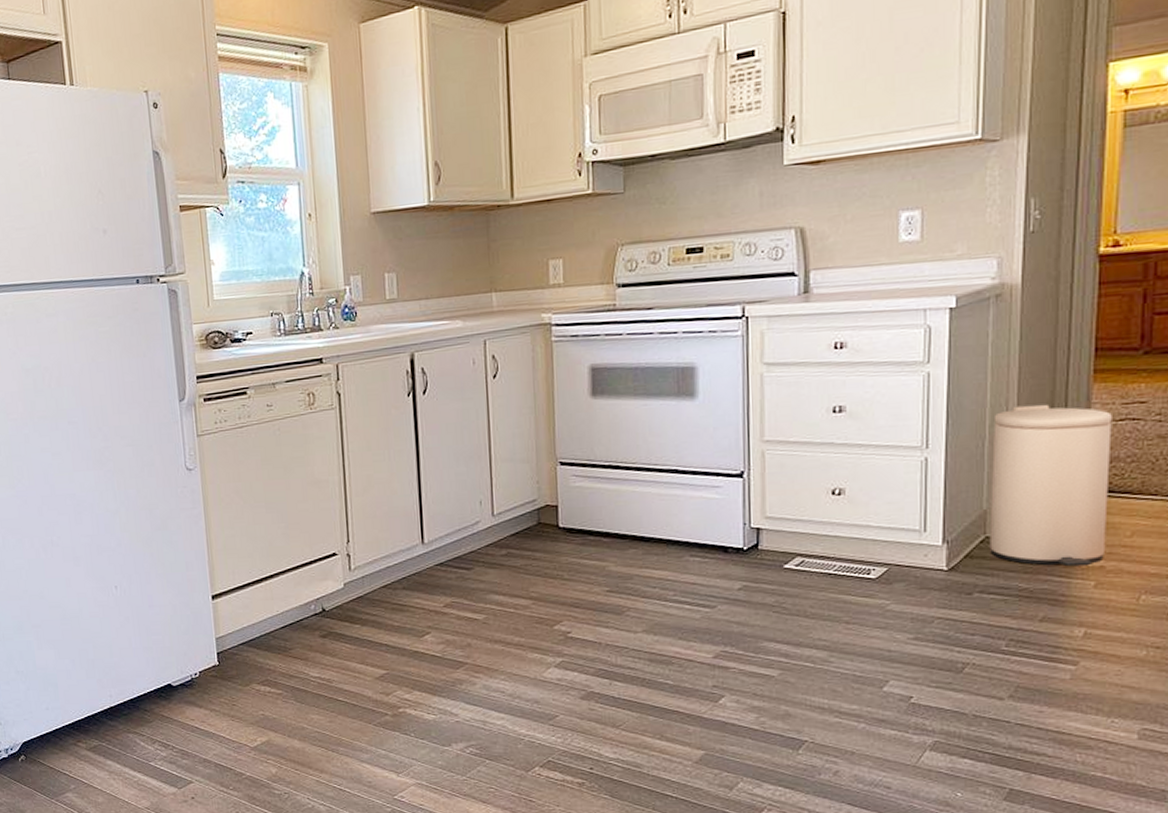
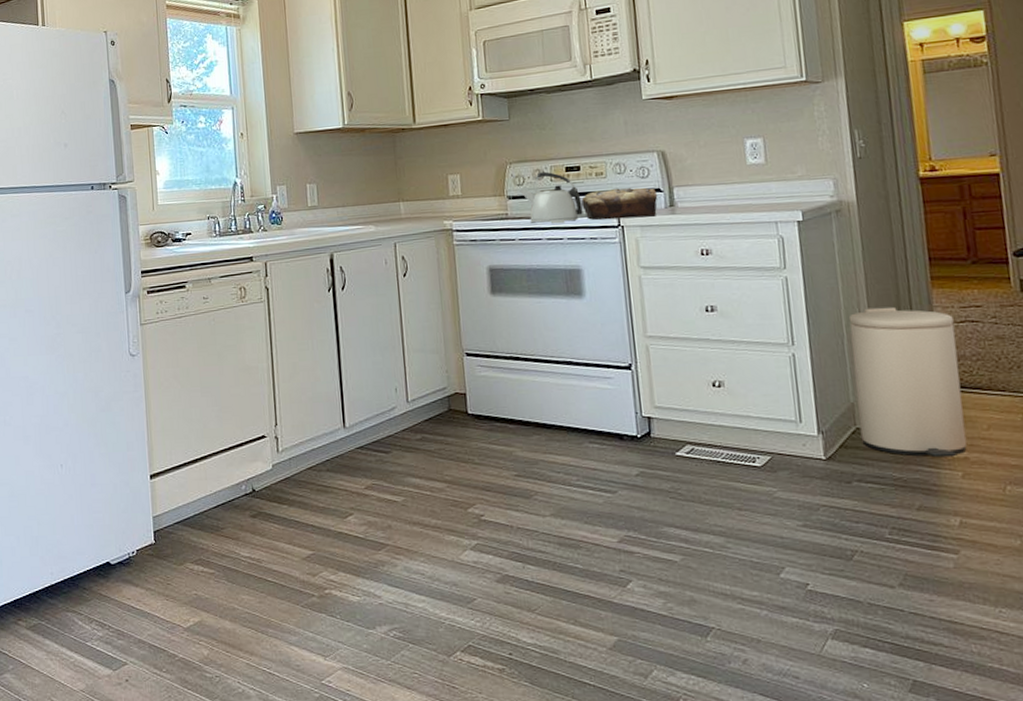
kettle: none [631,254,703,316] -> present [520,171,583,224]
bread loaf: none [702,271,791,311] -> present [581,187,658,221]

